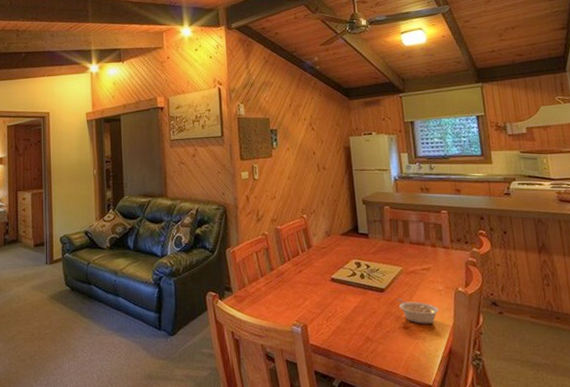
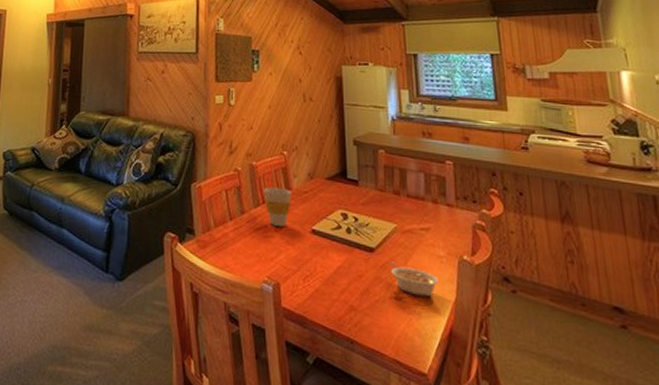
cup: none [288,246,313,279] -> present [264,187,291,228]

